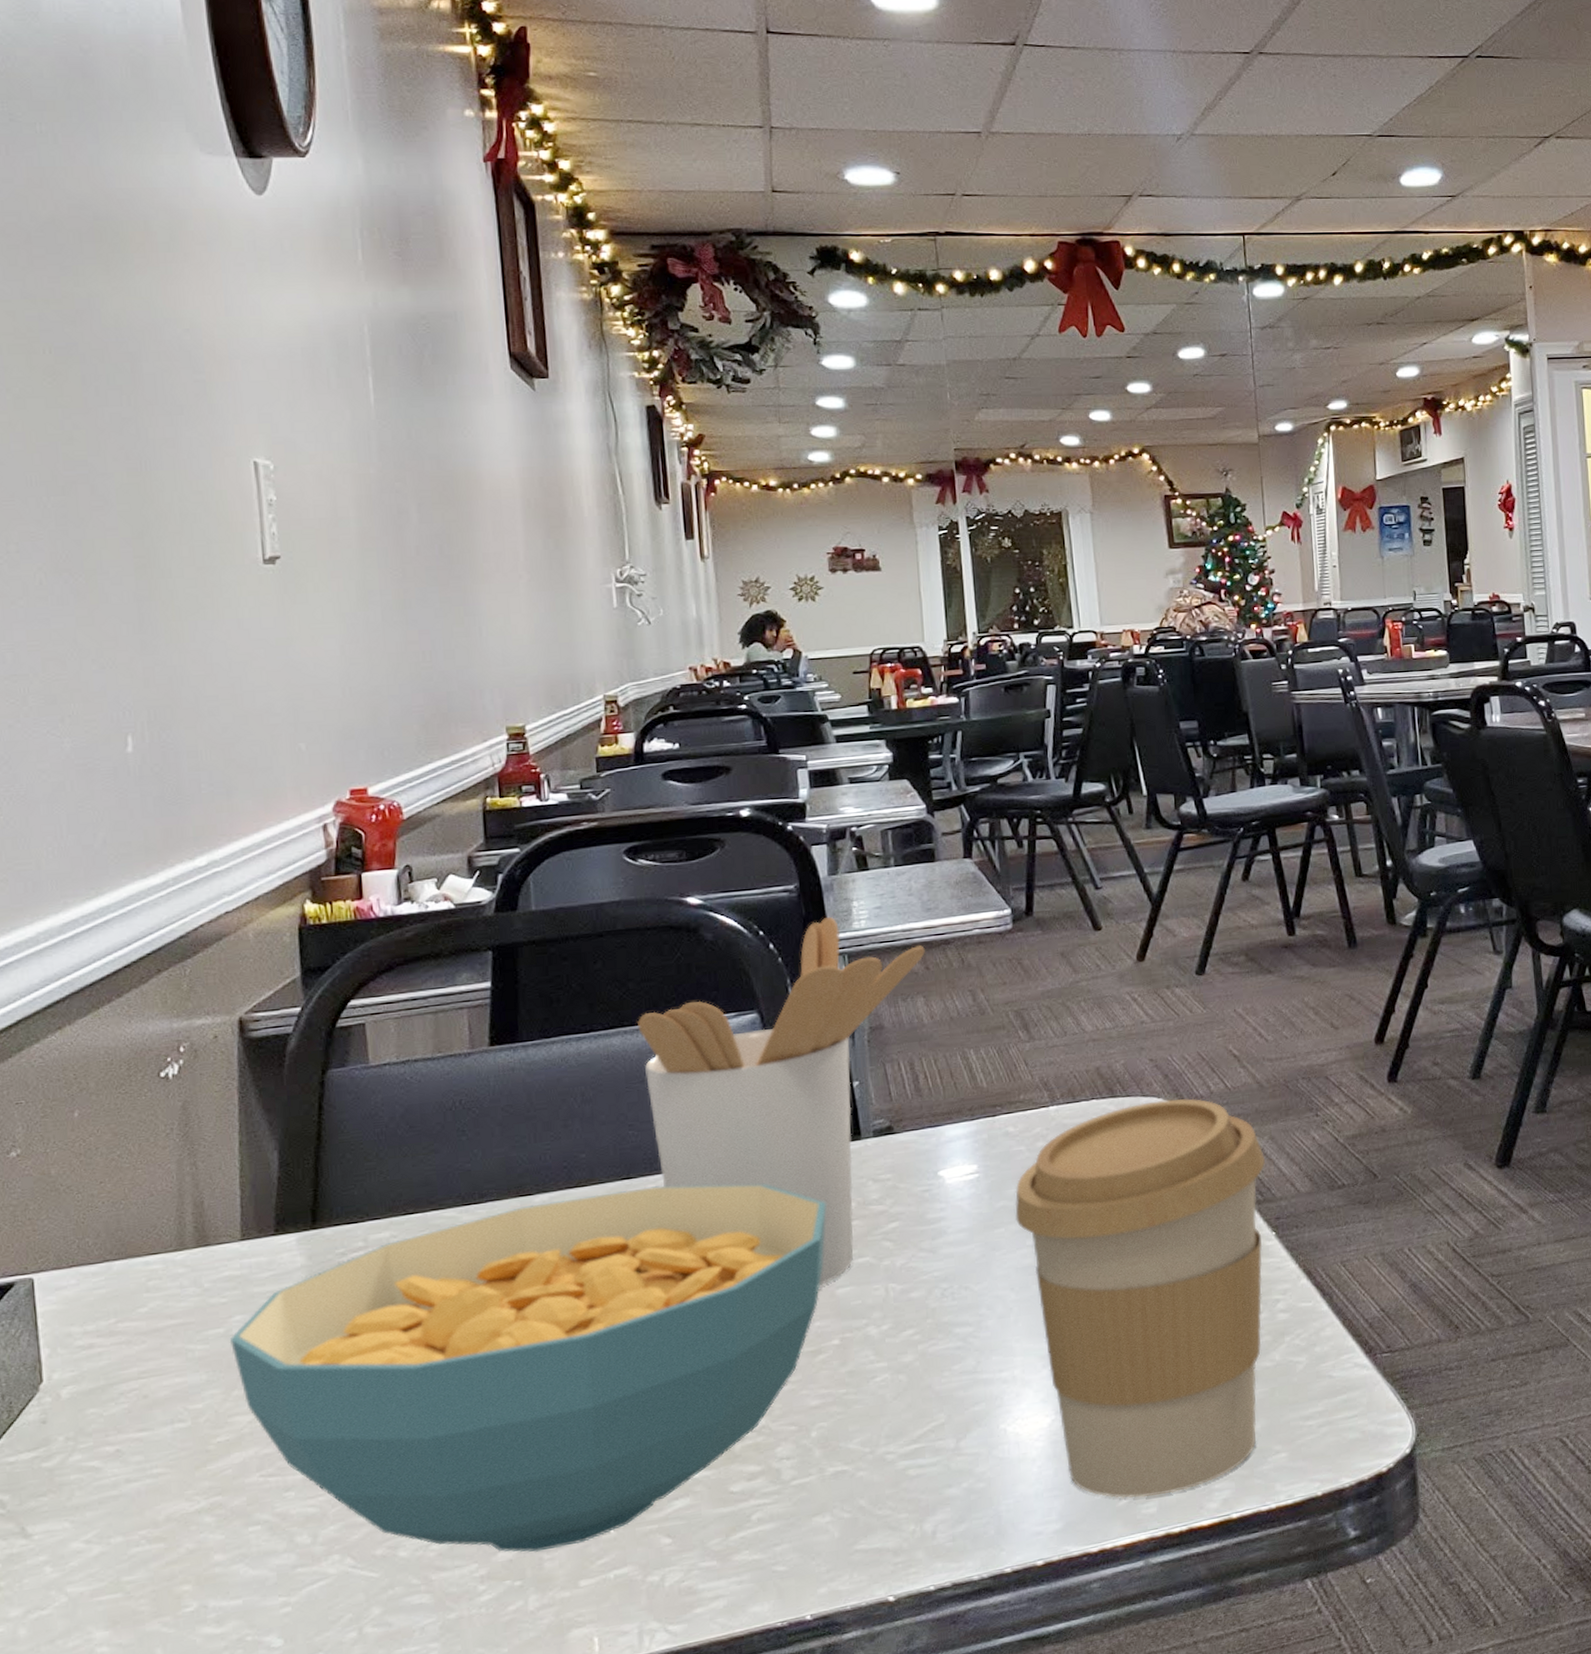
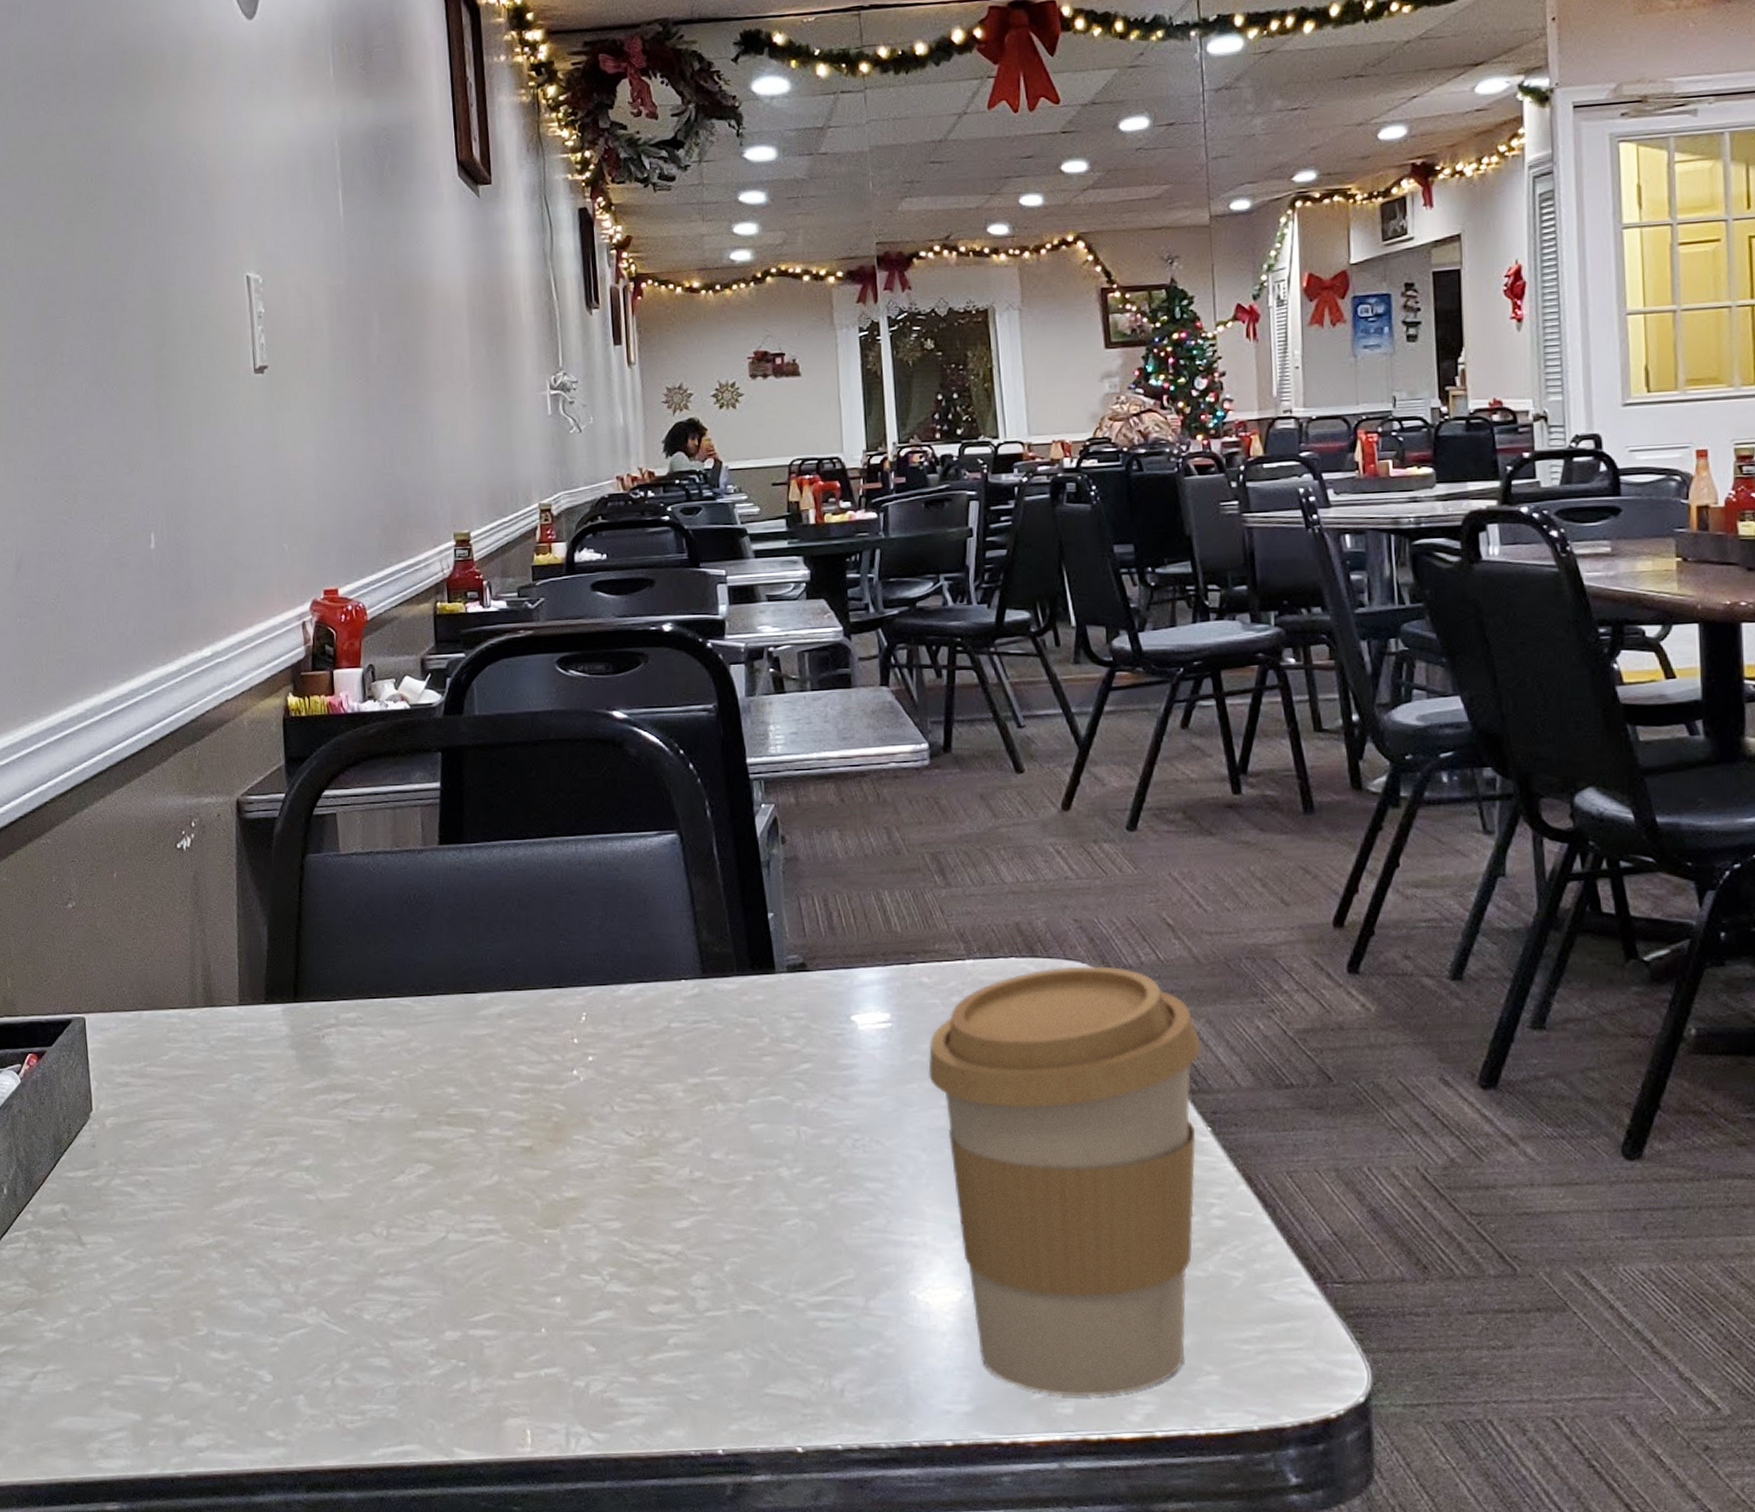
cereal bowl: present [229,1184,827,1552] -> none [230,998,741,1338]
utensil holder: present [636,916,925,1286] -> none [567,739,840,1118]

